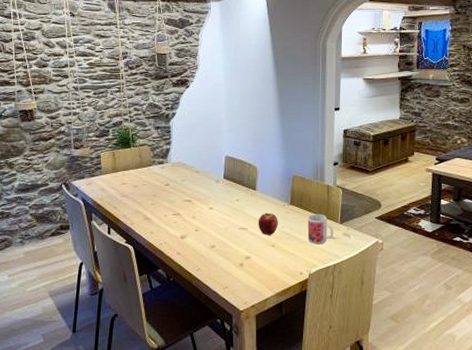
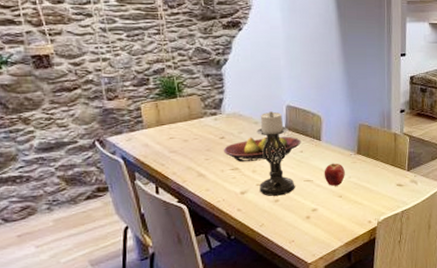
fruit bowl: none [167,185,238,208] -> present [223,136,301,163]
candle holder: none [198,161,231,242] -> present [257,111,295,196]
mug: present [307,214,333,245] -> none [375,162,401,193]

